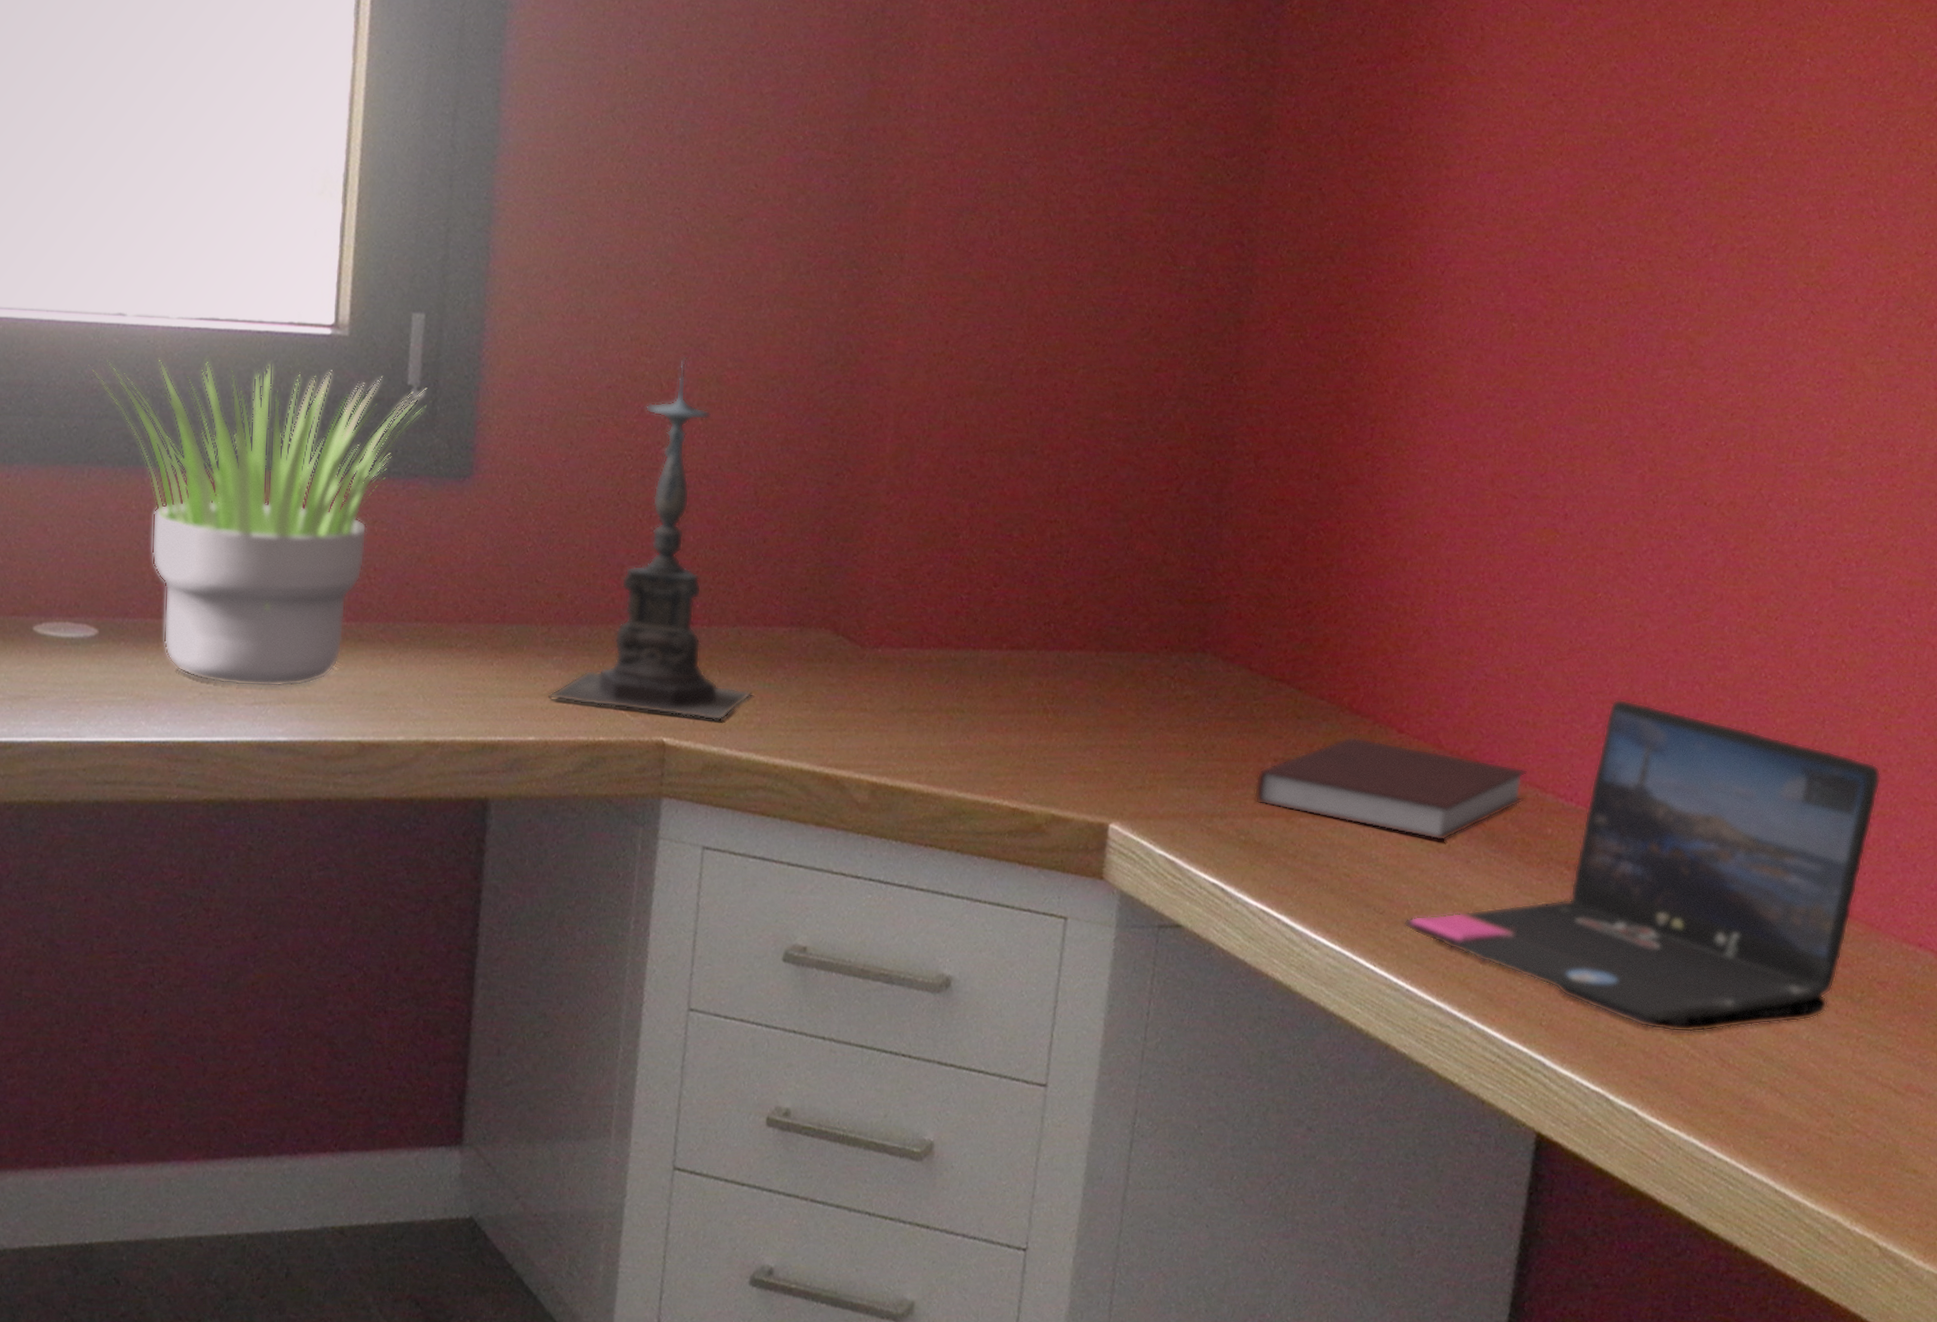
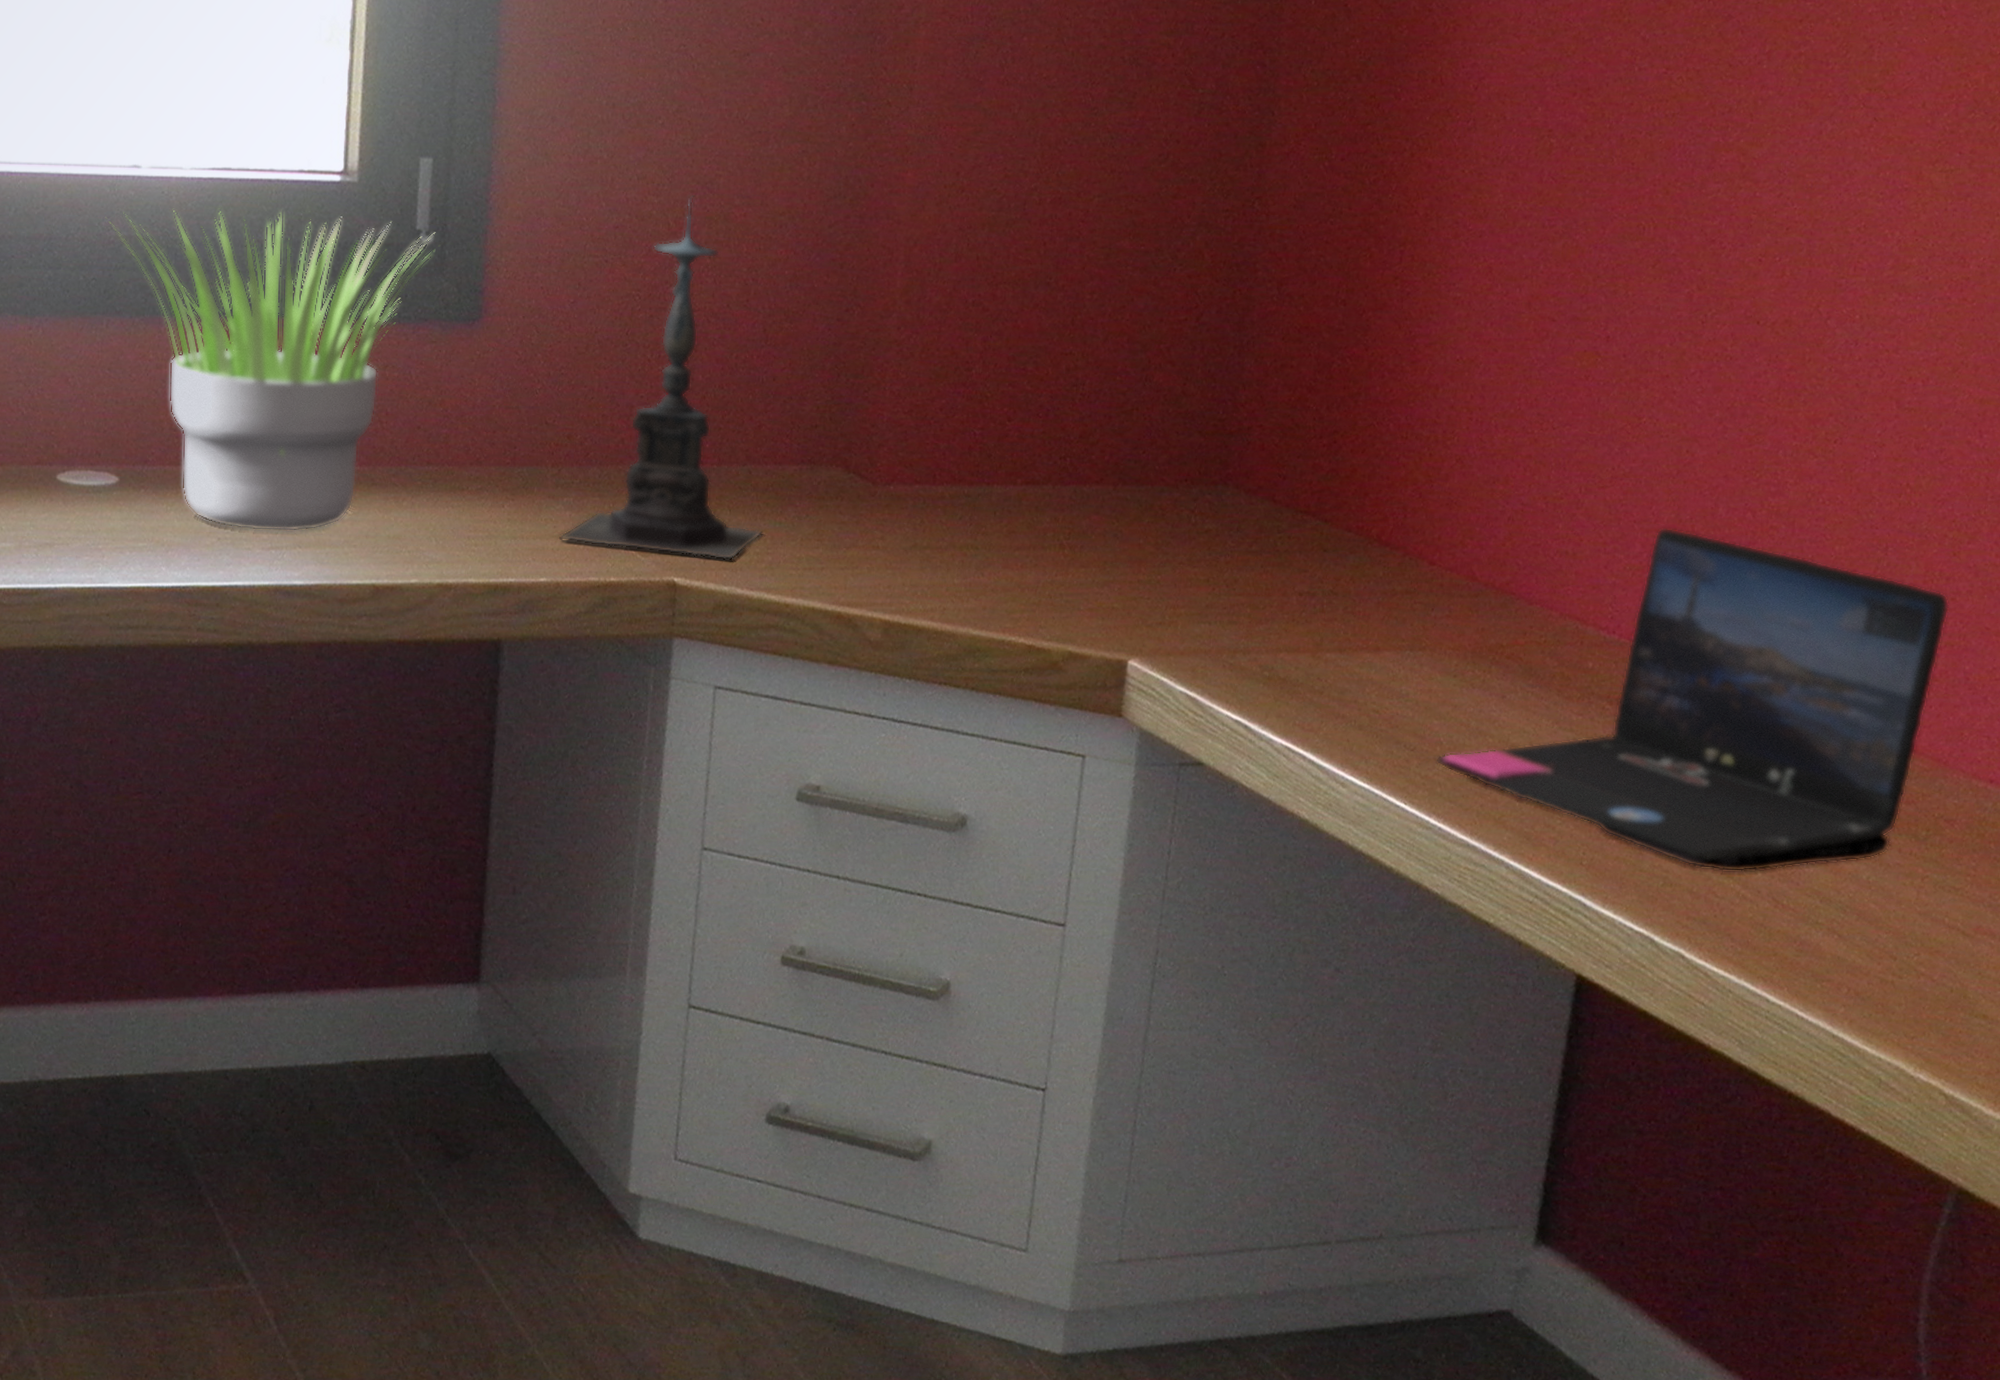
notebook: present [1254,736,1527,841] -> none [1278,569,1566,676]

